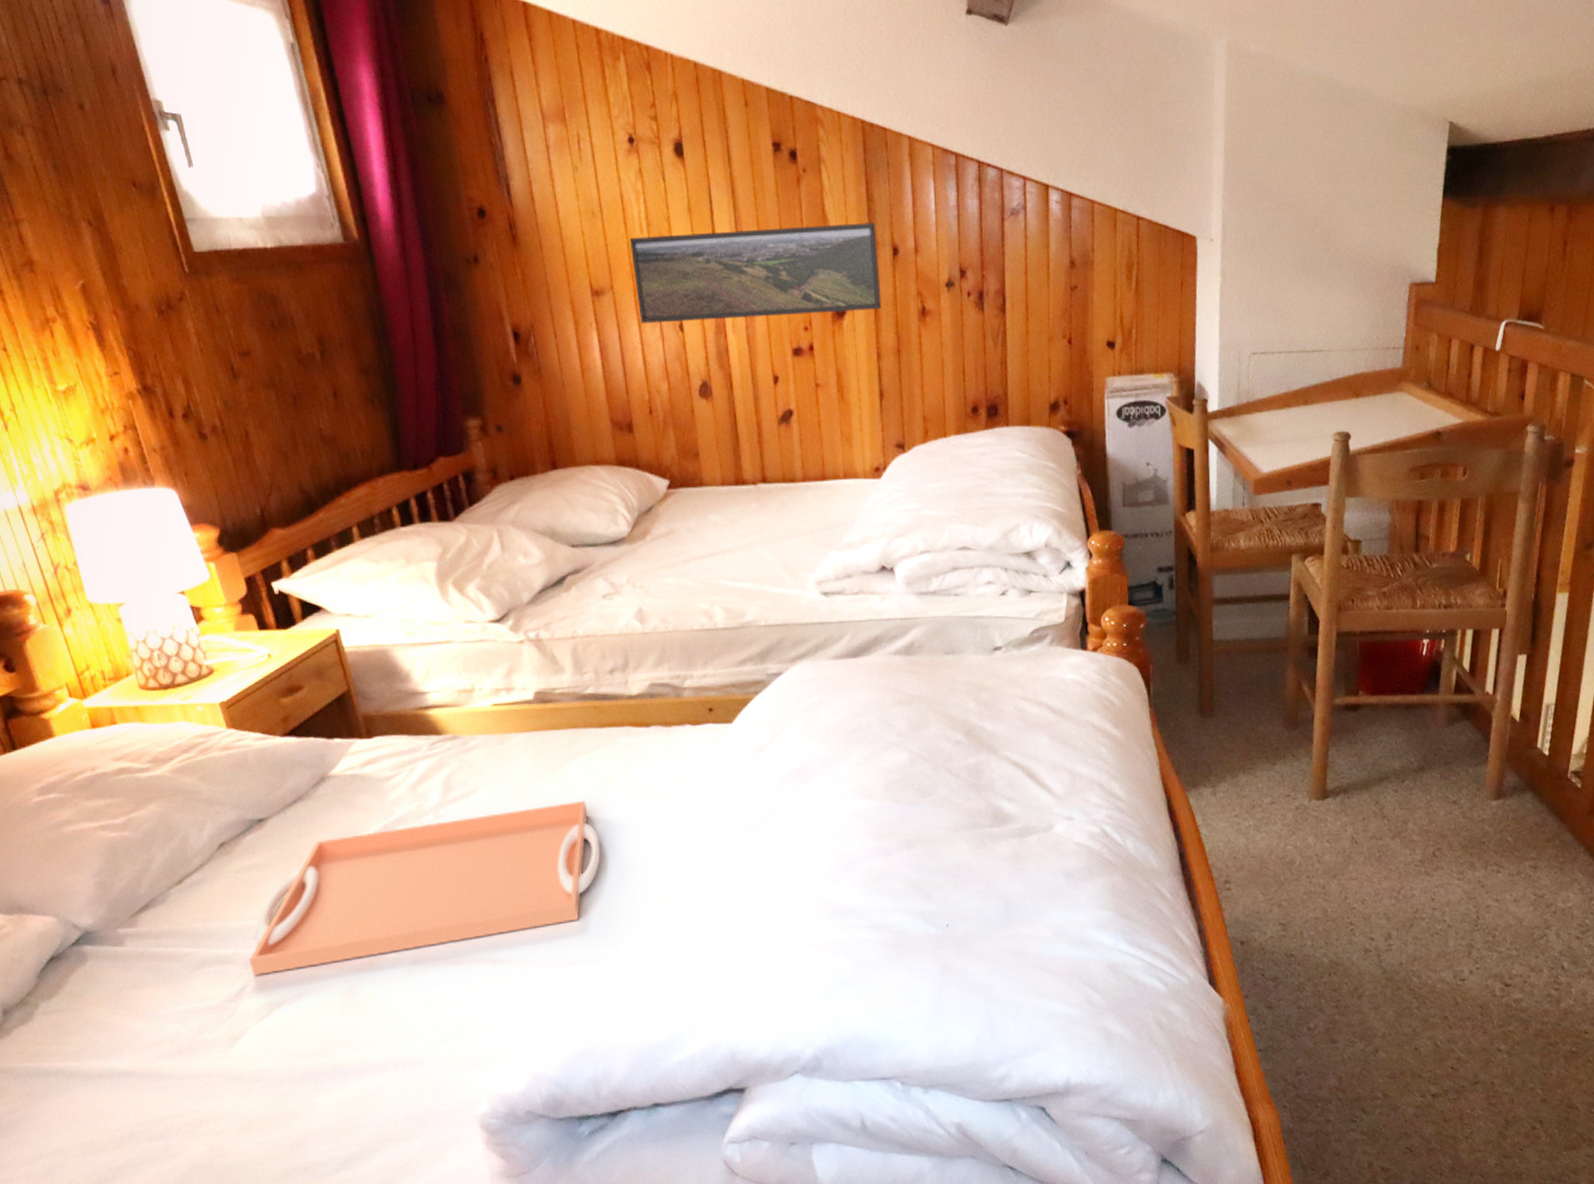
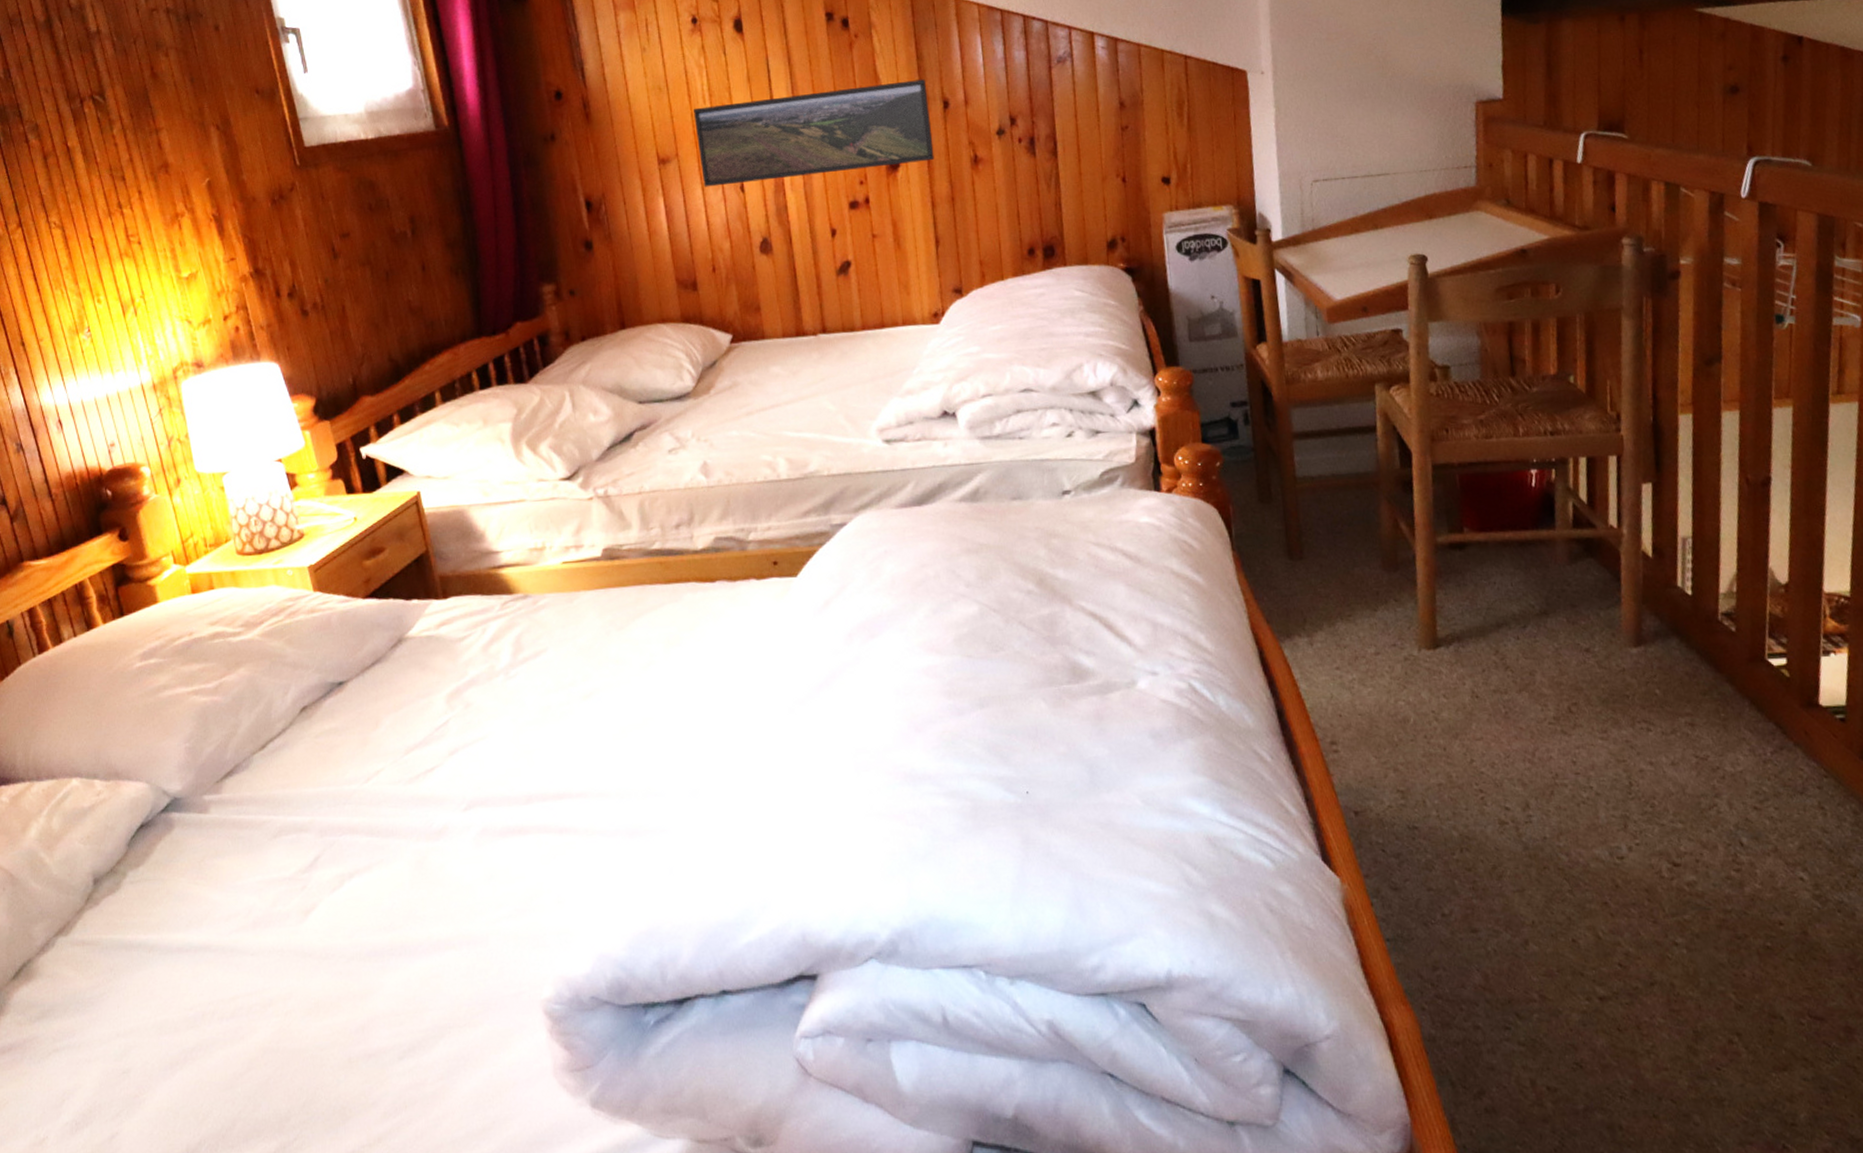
serving tray: present [249,800,601,975] -> none [324,659,667,845]

